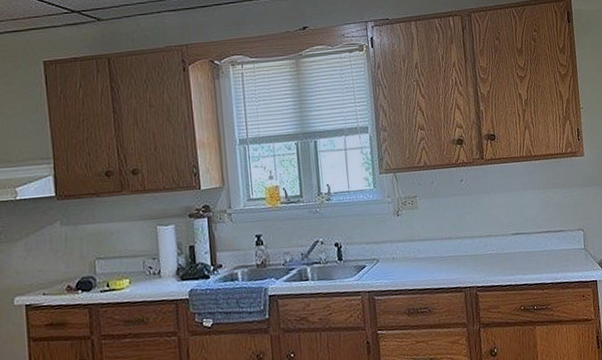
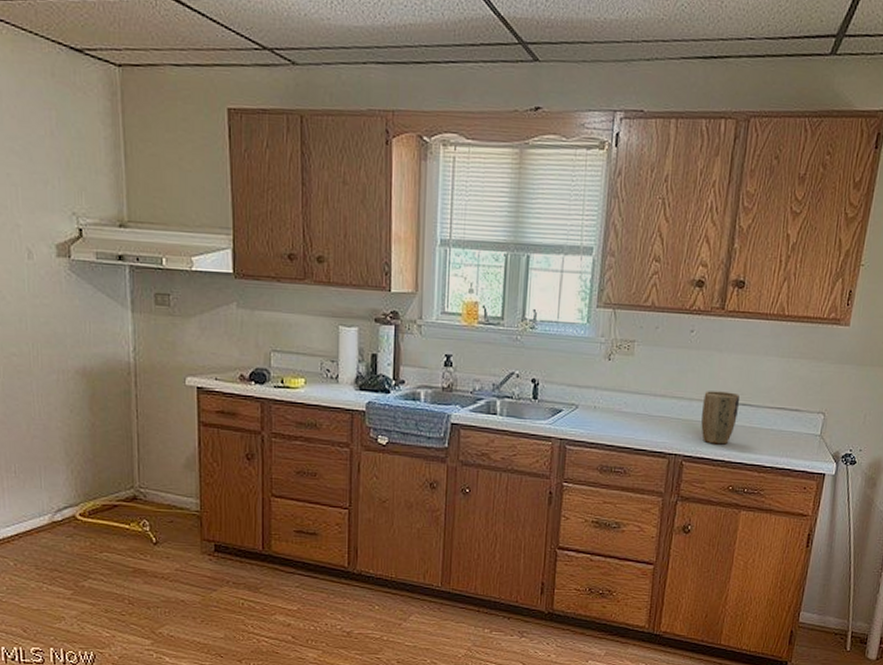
plant pot: none [482,225,514,273] -> present [701,391,739,445]

